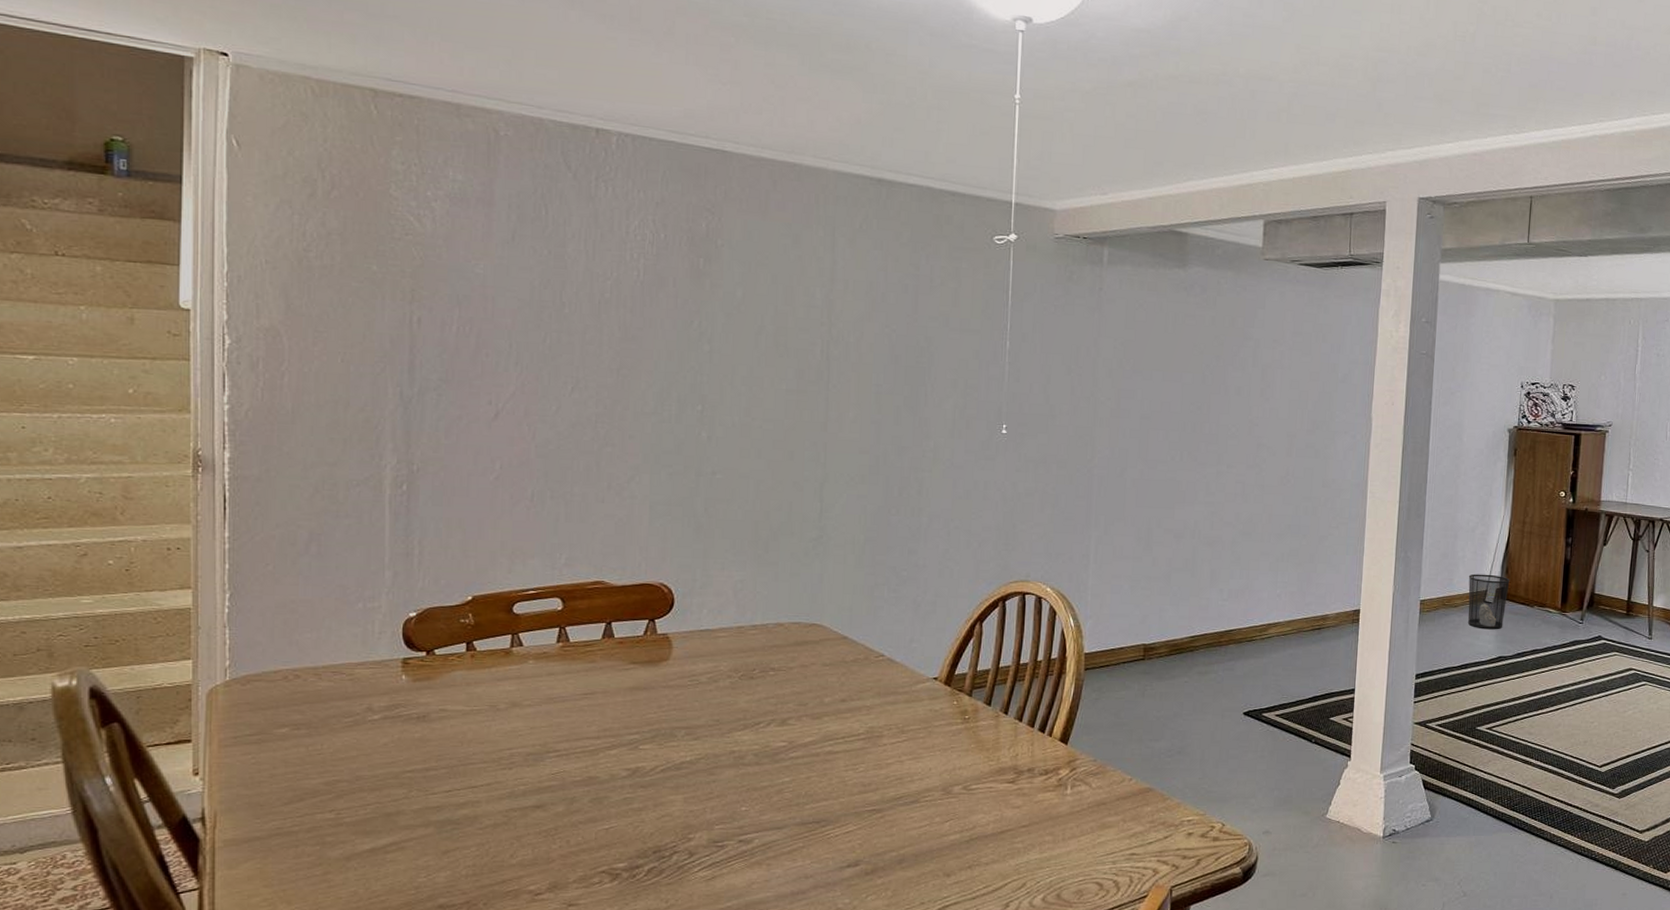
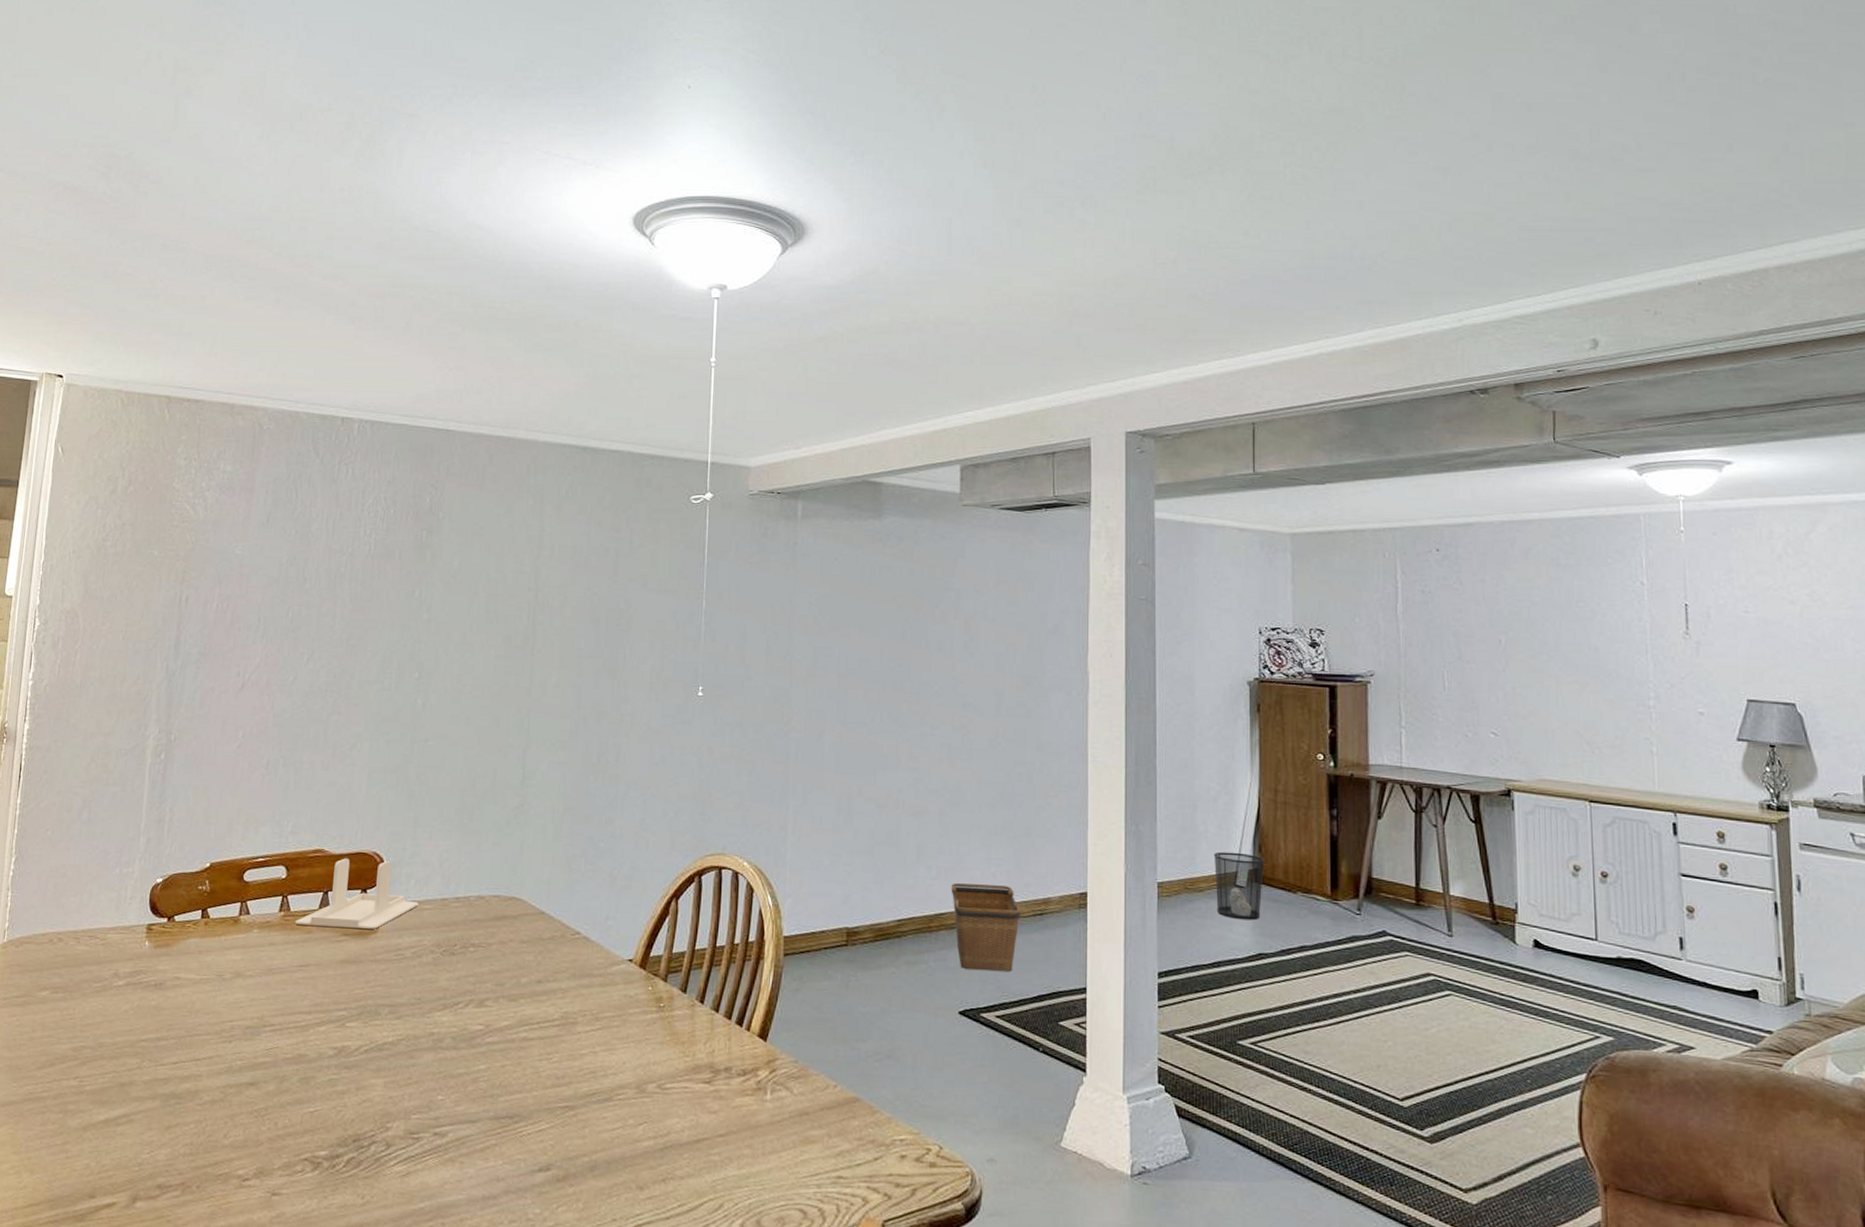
napkin holder: none [576,589,713,657] -> present [295,858,419,929]
bicycle basket: none [1240,604,1302,677] -> present [951,883,1021,971]

